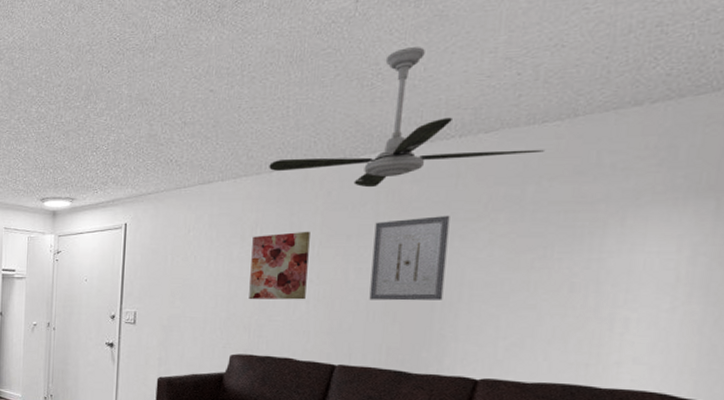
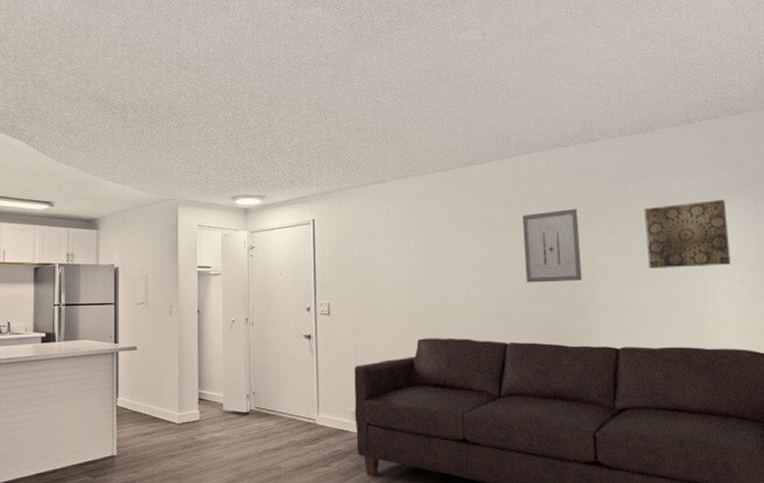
wall art: present [249,231,310,300] -> none [426,223,475,287]
ceiling fan: present [269,47,544,188] -> none [432,73,635,186]
wall art: none [537,205,669,290] -> present [644,199,731,268]

